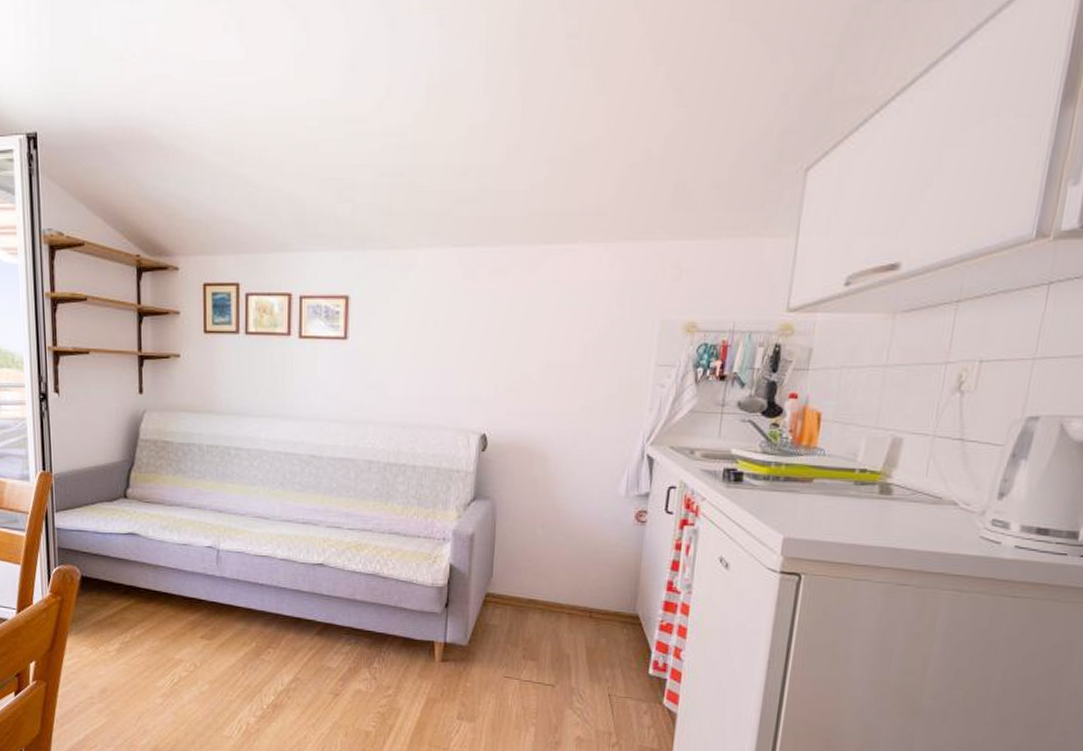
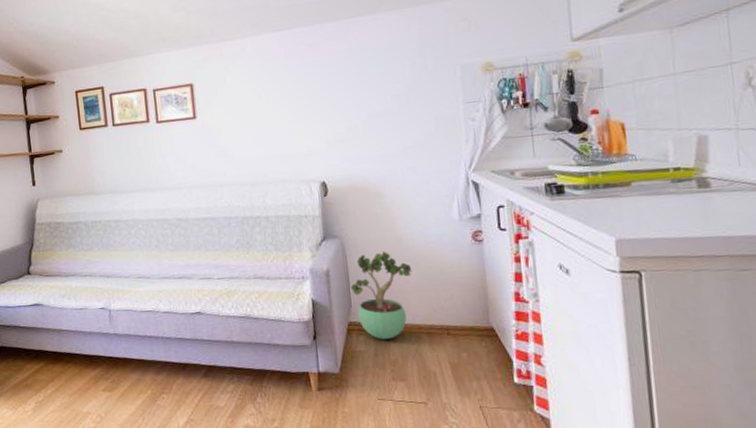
potted plant: none [495,520,565,616] -> present [351,251,412,339]

